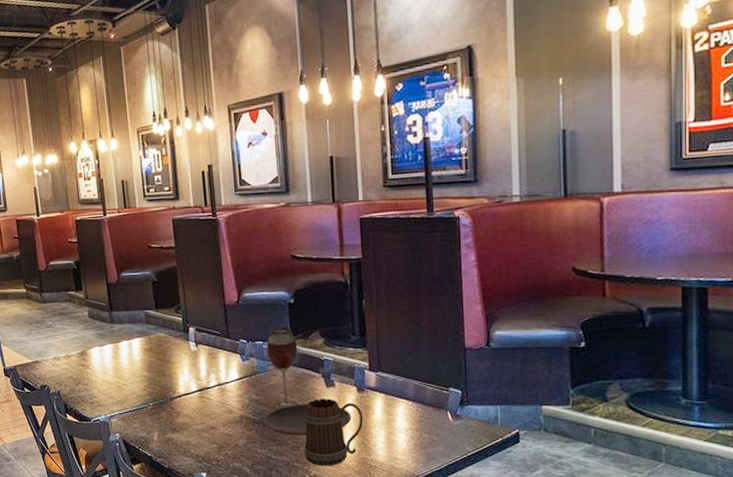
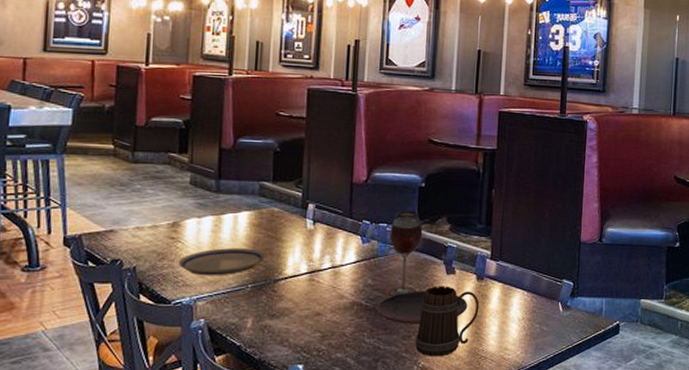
plate: none [91,371,160,397] -> present [179,248,266,276]

